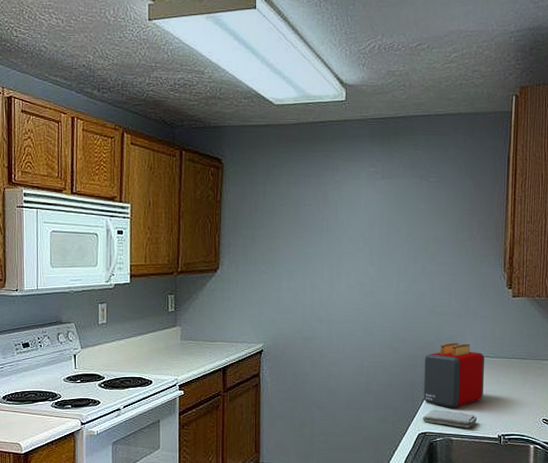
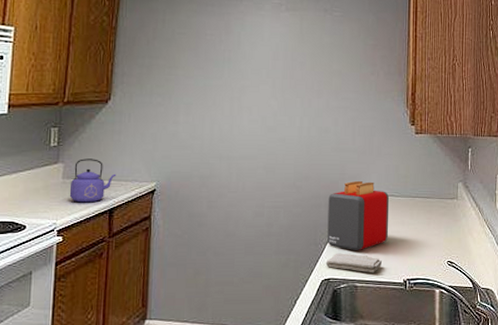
kettle: none [187,322,228,362] -> present [69,158,117,203]

